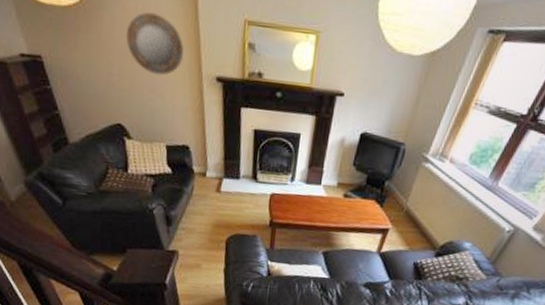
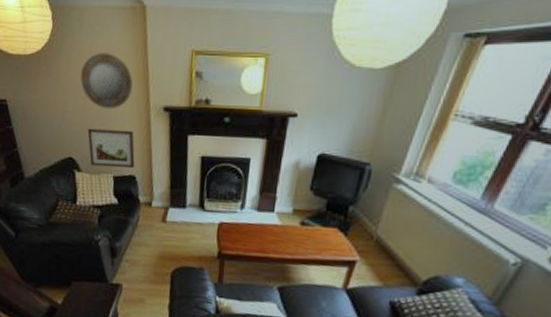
wall art: none [136,94,189,139] -> present [87,128,135,169]

